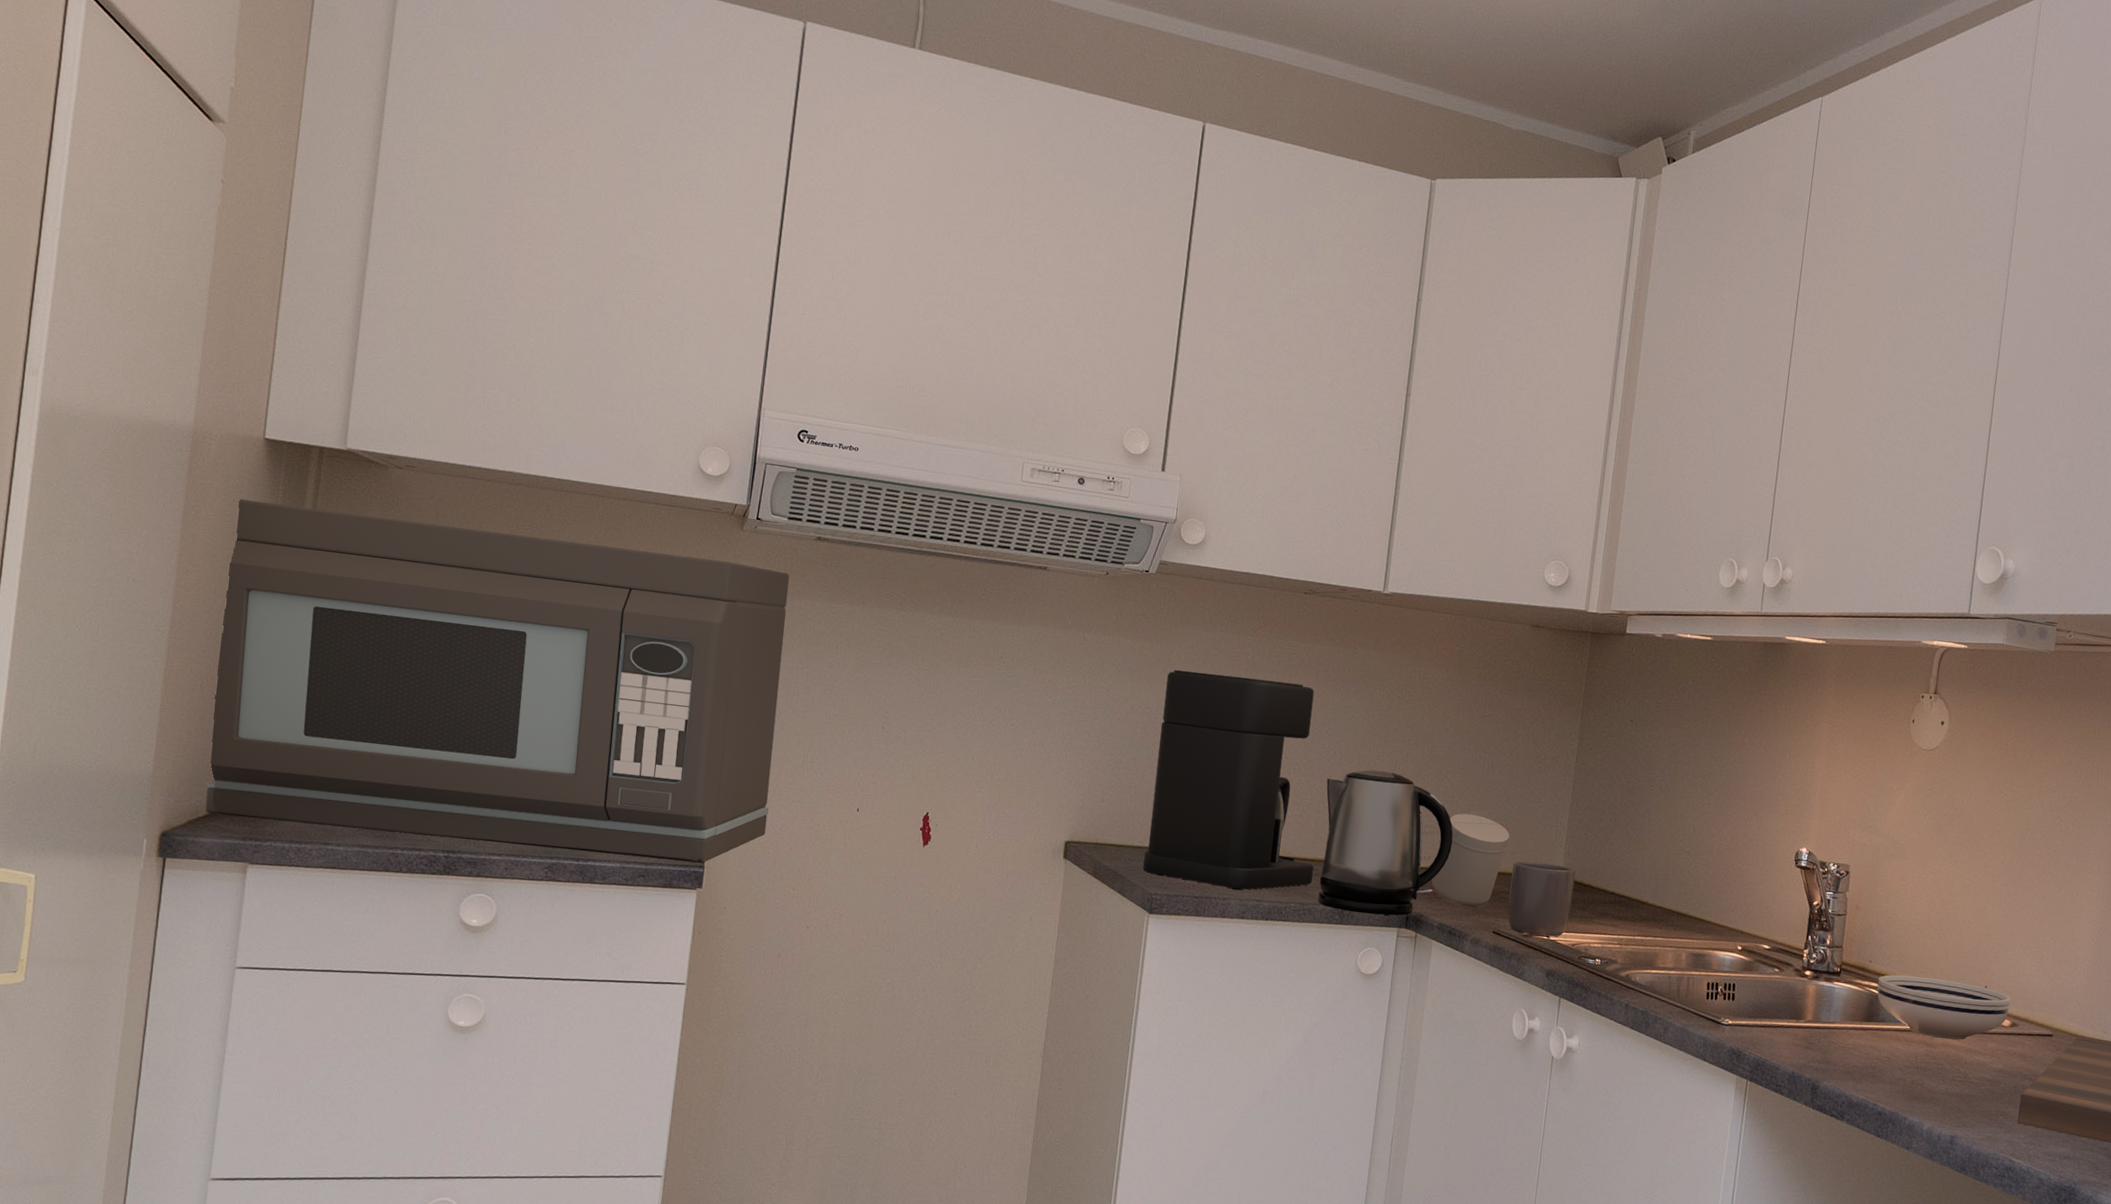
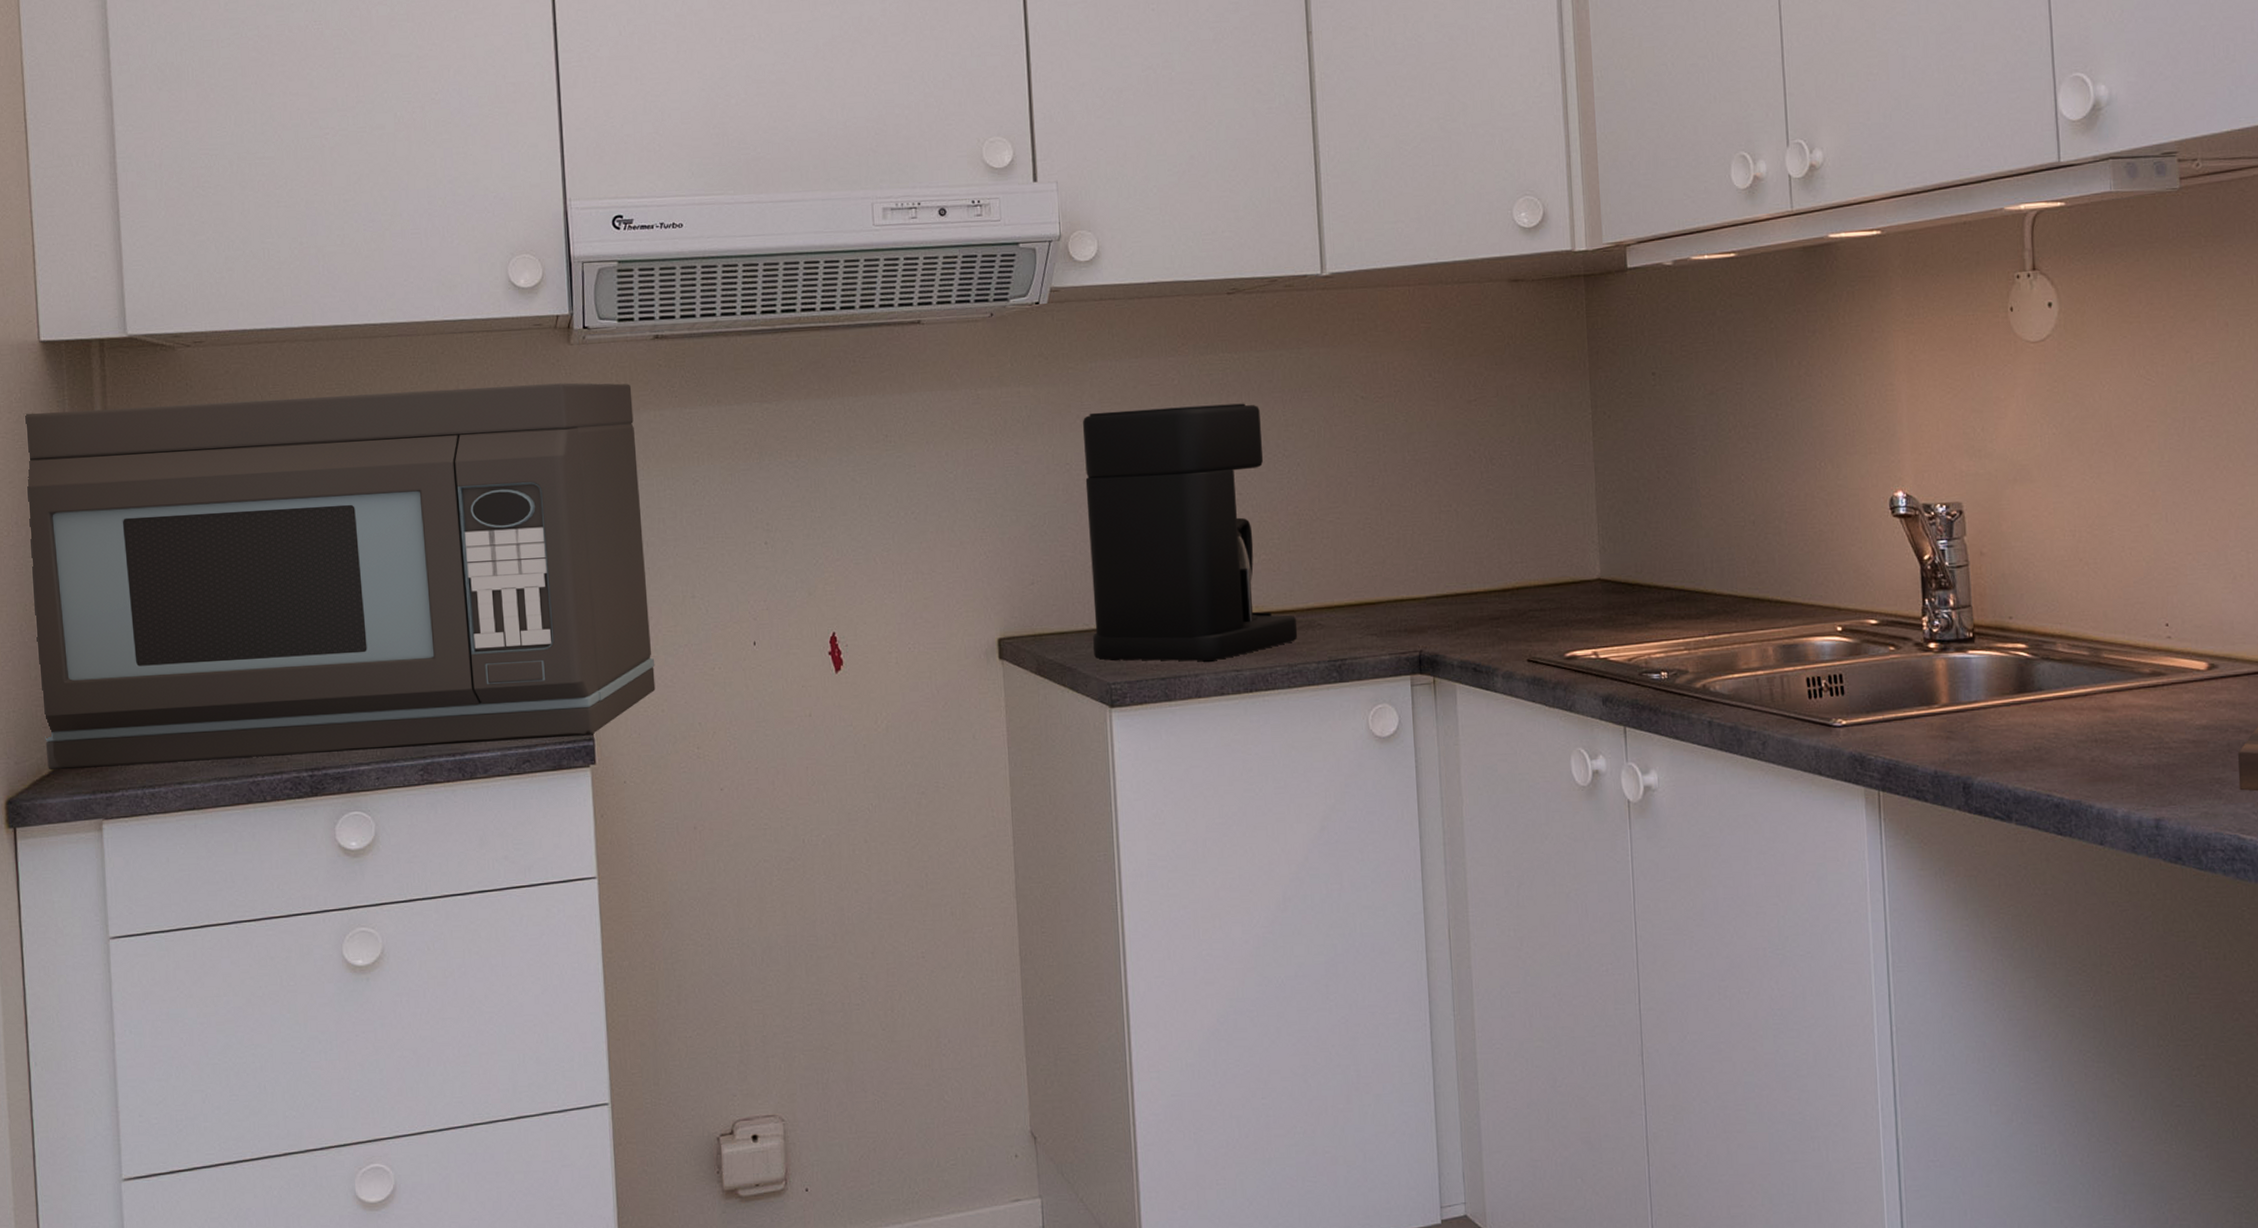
kettle: present [1318,769,1454,917] -> none [1293,488,1459,665]
canister: present [1420,810,1516,907] -> none [1420,515,1539,636]
mug: present [1507,861,1576,937] -> none [1537,565,1620,656]
bowl: present [1877,974,2011,1040] -> none [2024,624,2204,700]

